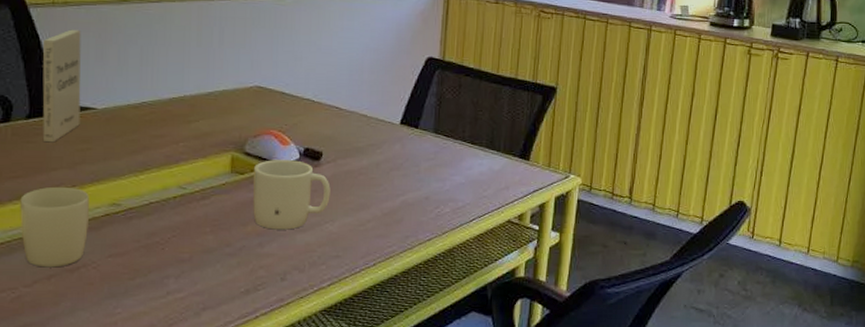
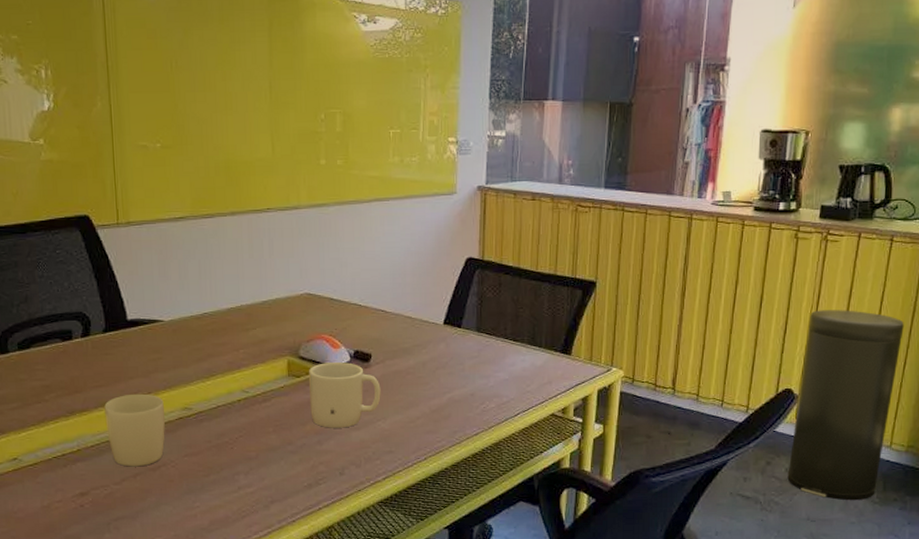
book: present [42,29,81,143] -> none [111,247,150,354]
pedal bin: none [740,125,849,314] -> present [787,310,904,500]

